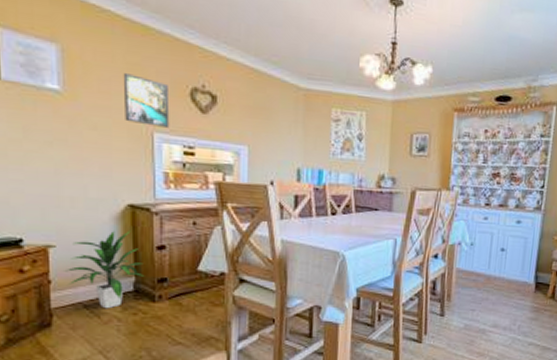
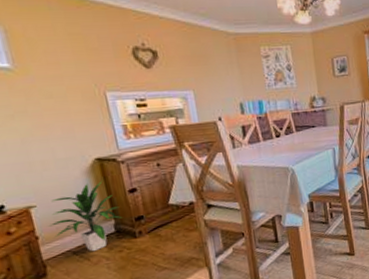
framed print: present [123,72,170,128] -> none [67,42,120,87]

